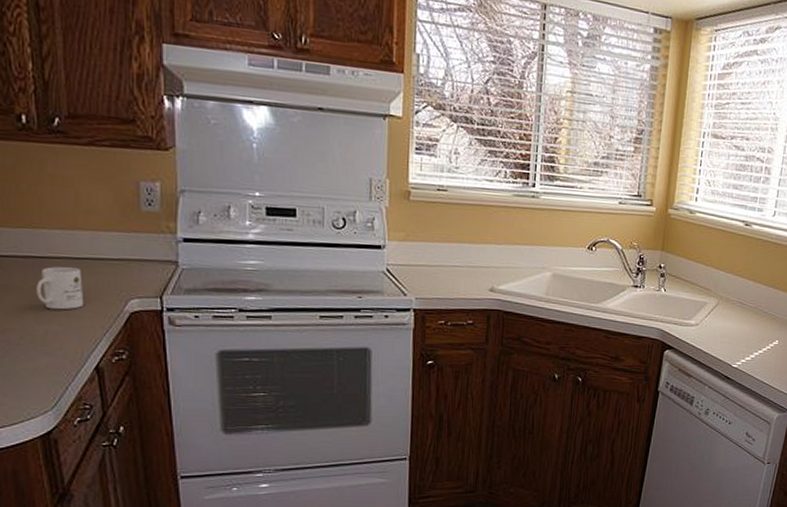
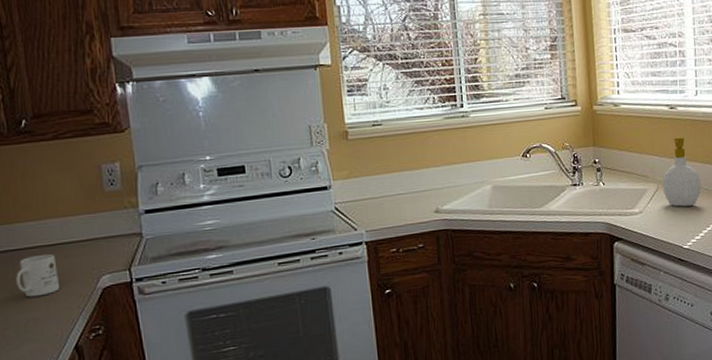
soap bottle: none [722,255,762,327] -> present [662,137,701,207]

